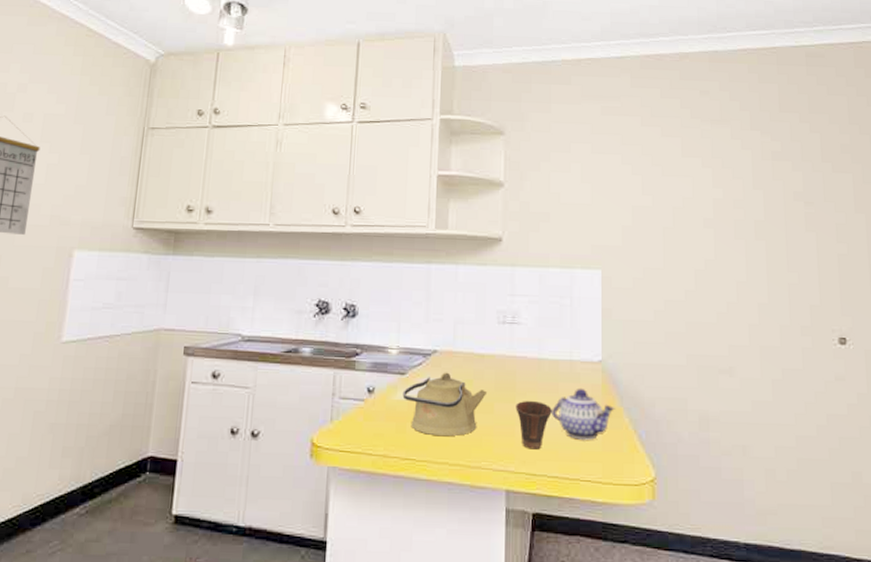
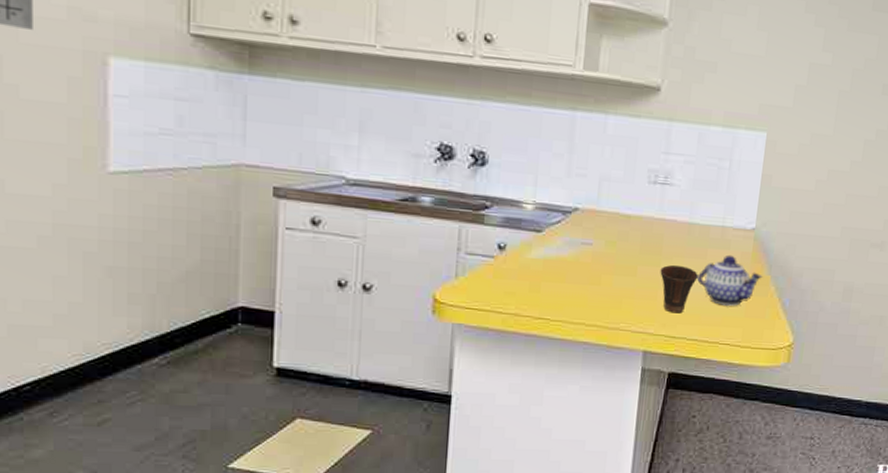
kettle: present [402,372,488,437] -> none [537,231,632,297]

